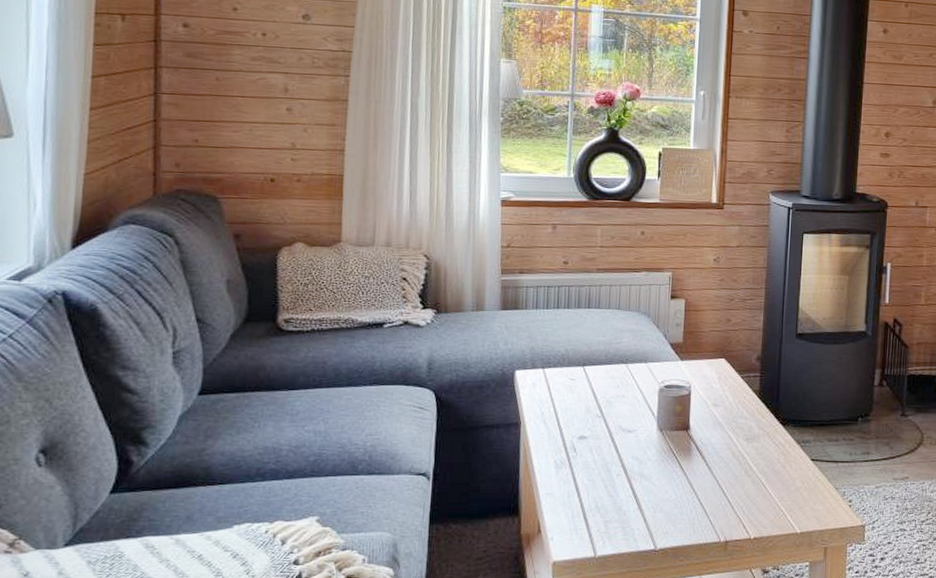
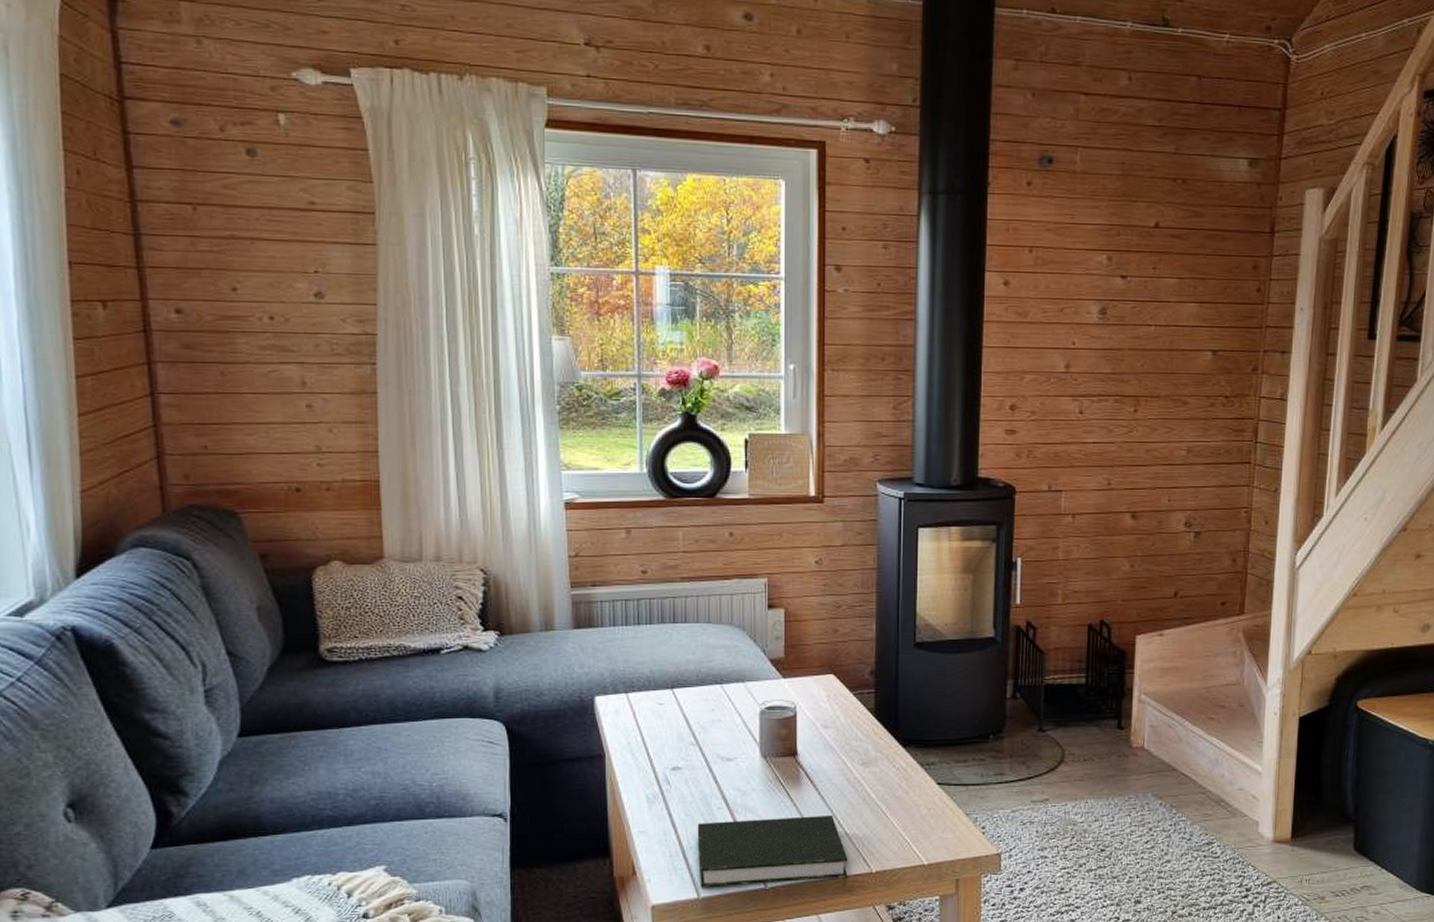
book: none [597,485,730,547] -> present [697,816,848,888]

